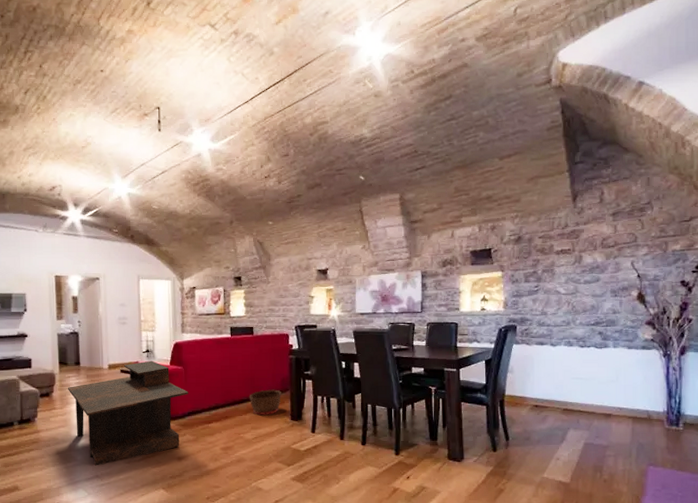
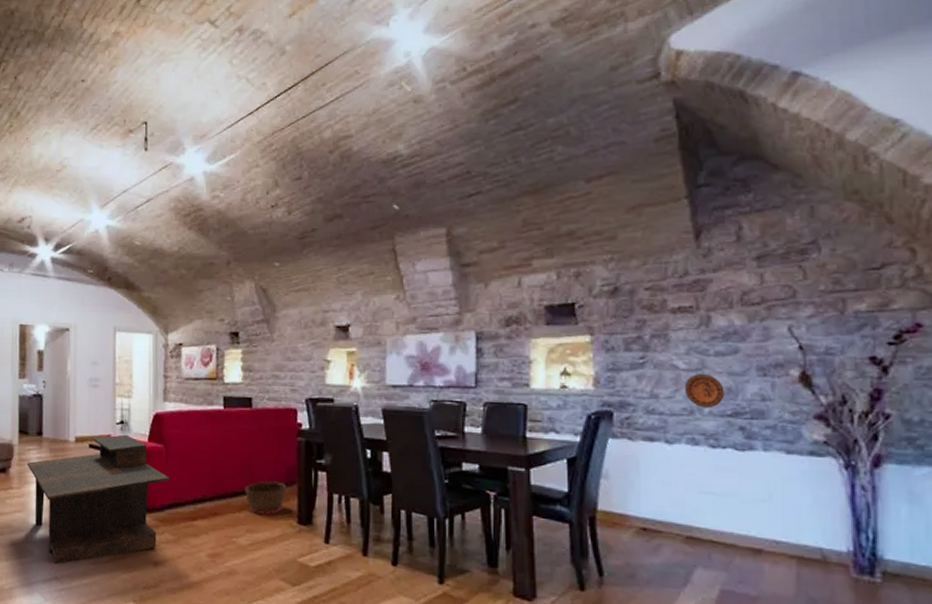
decorative plate: none [564,297,590,320] -> present [684,374,725,409]

